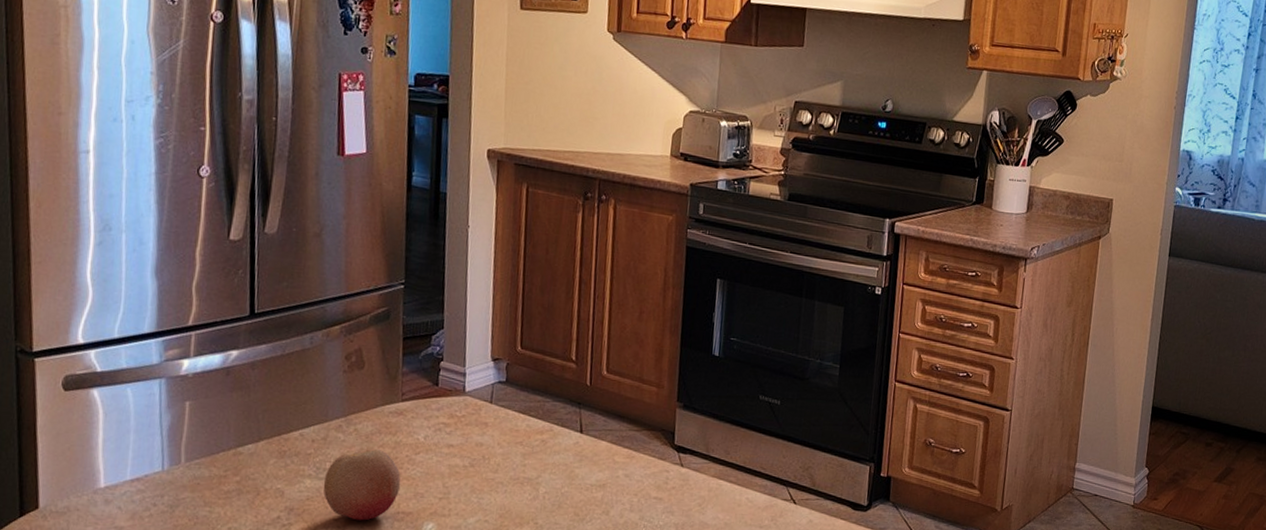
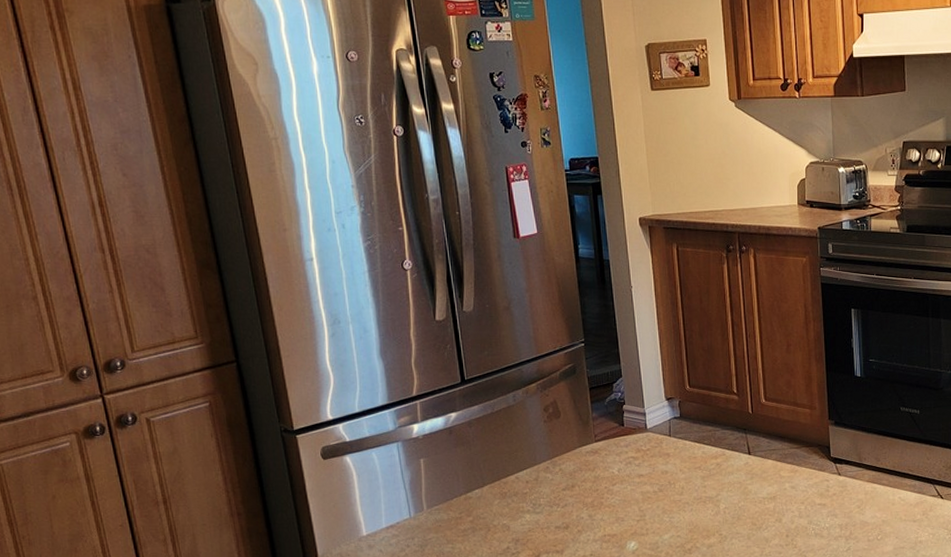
fruit: present [323,449,401,521] -> none [540,484,604,545]

